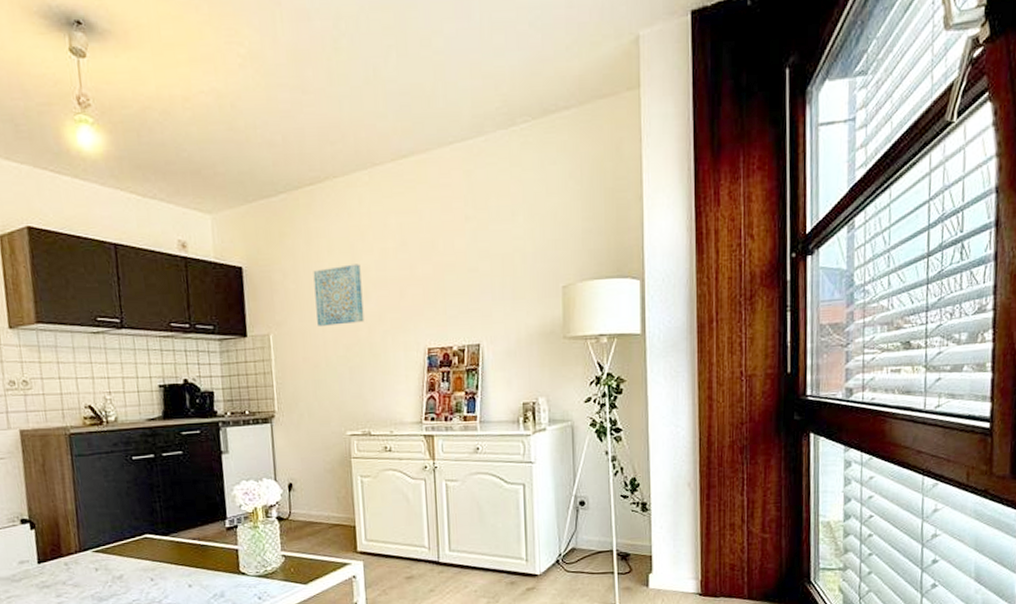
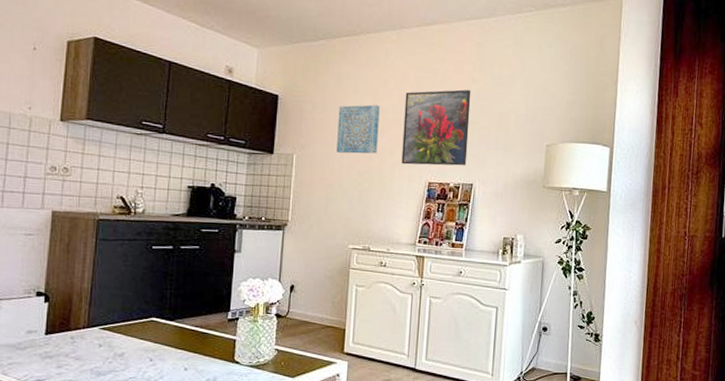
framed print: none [388,231,470,331] -> present [401,89,471,166]

